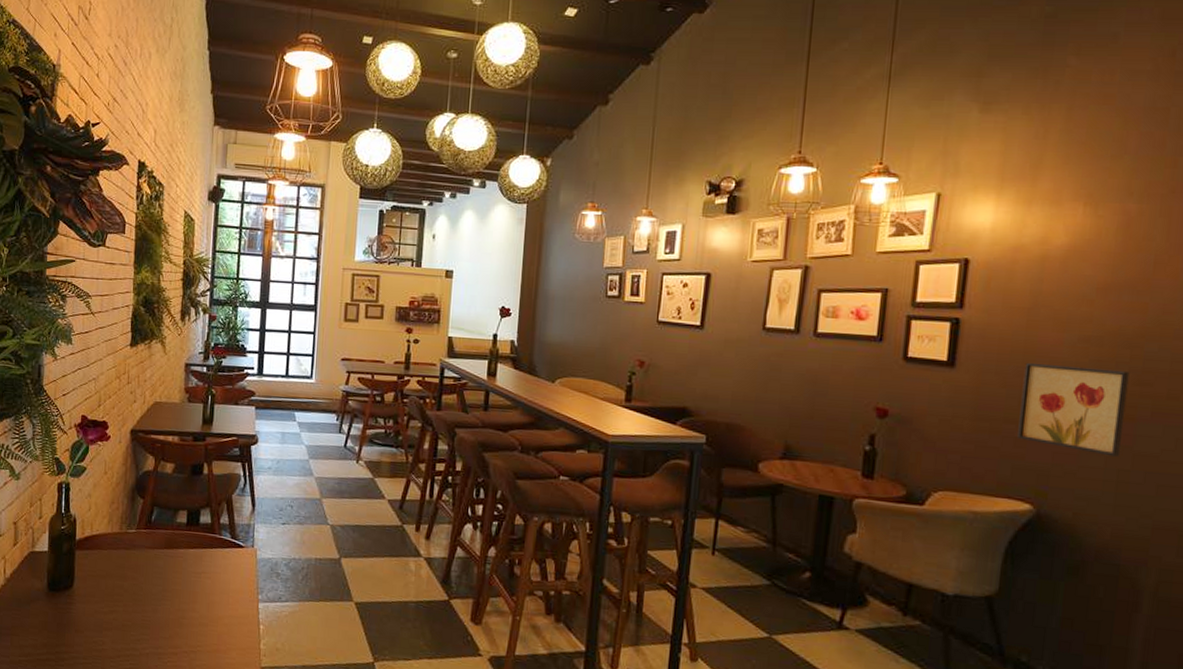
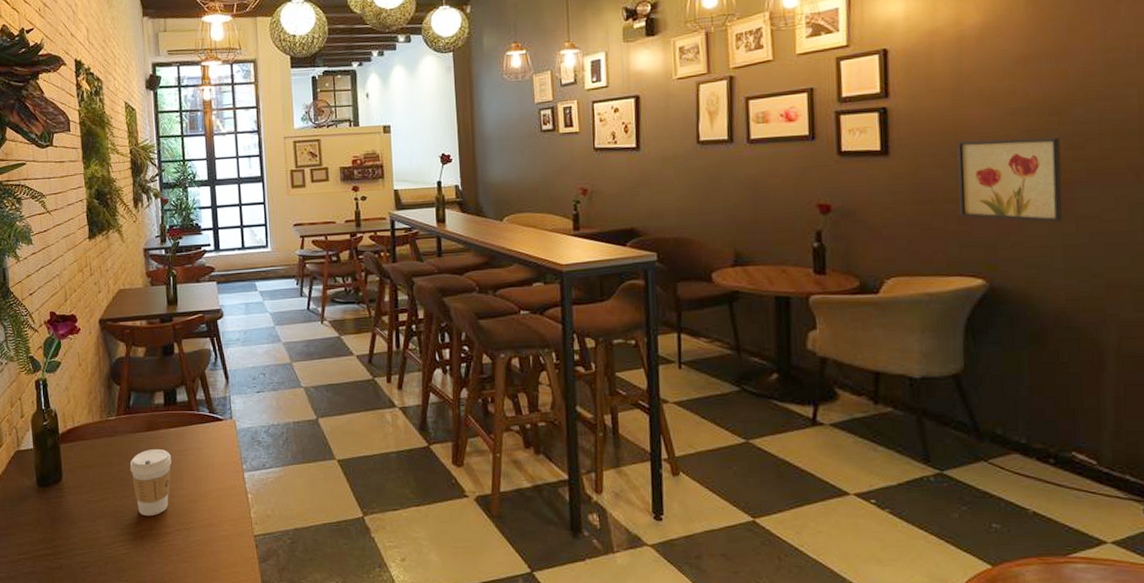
coffee cup: none [143,567,187,635] -> present [129,448,171,516]

